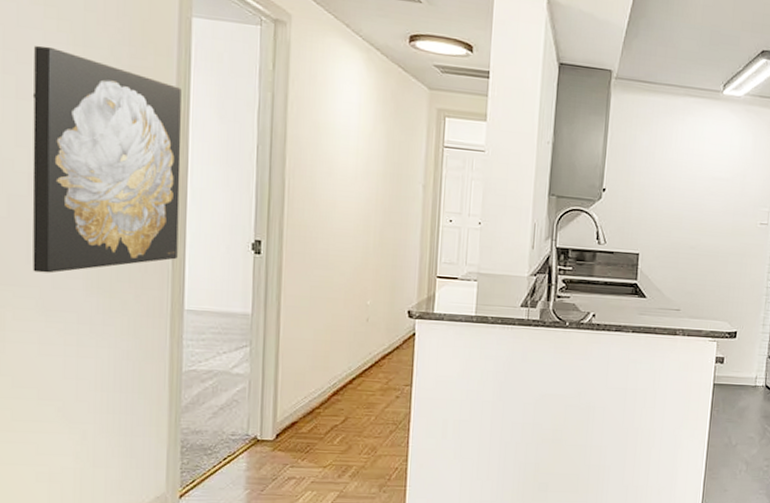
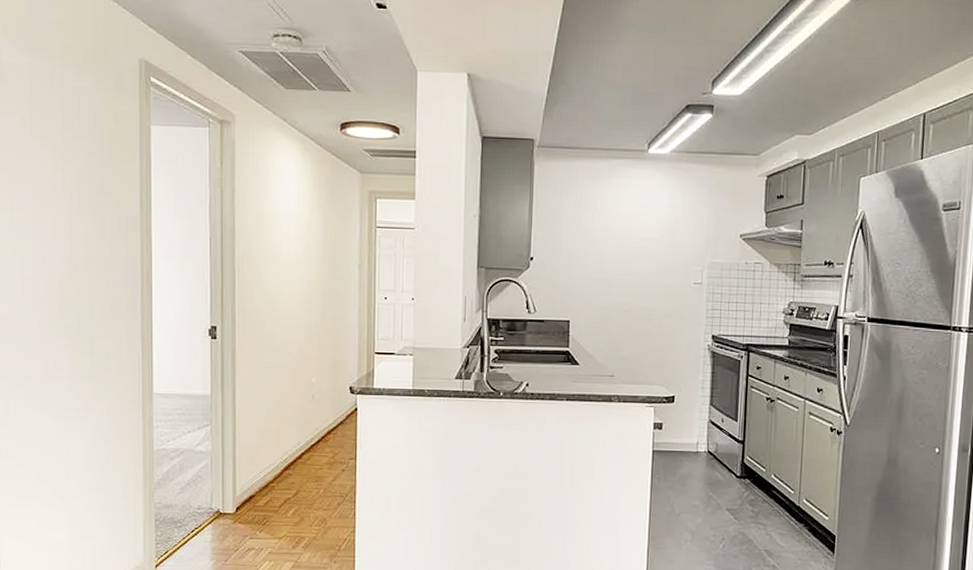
wall art: present [32,45,182,273] -> none [24,163,146,365]

